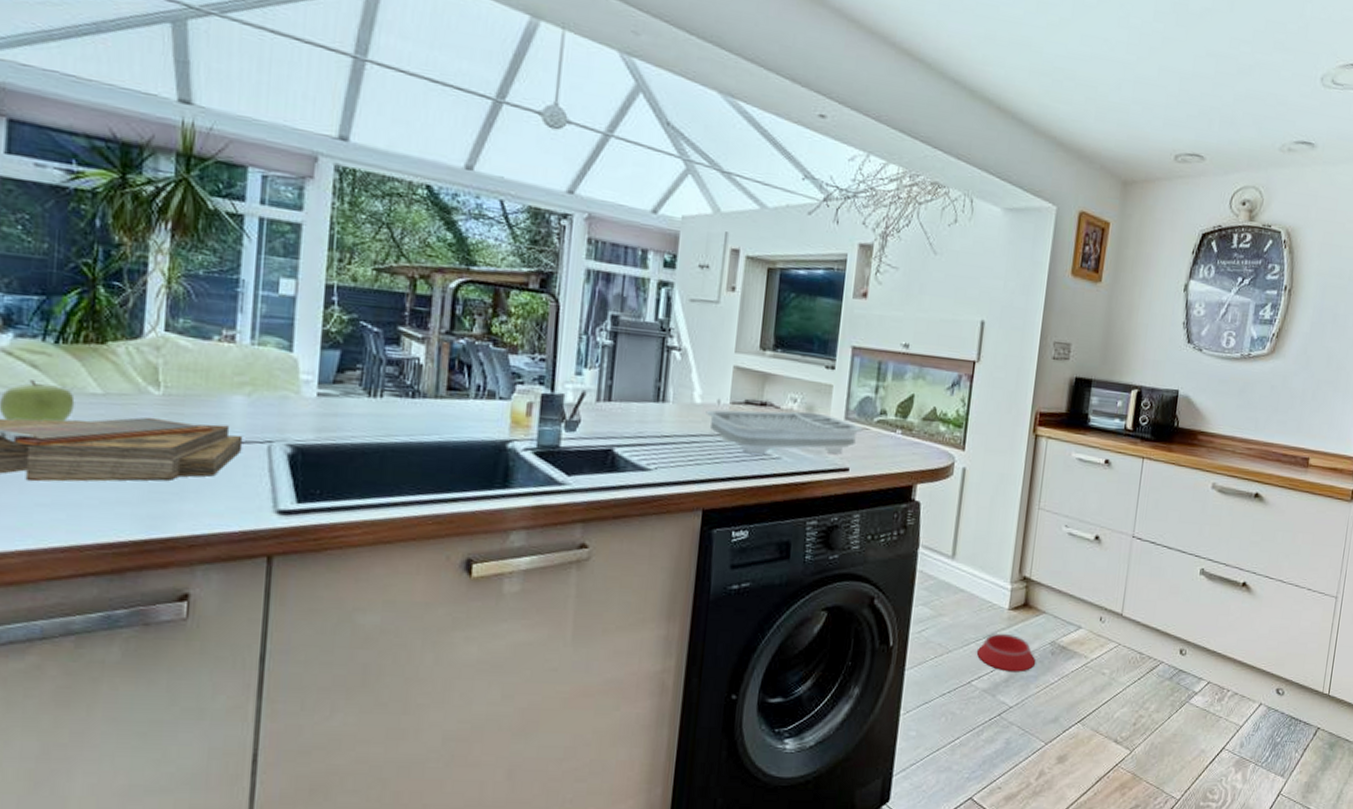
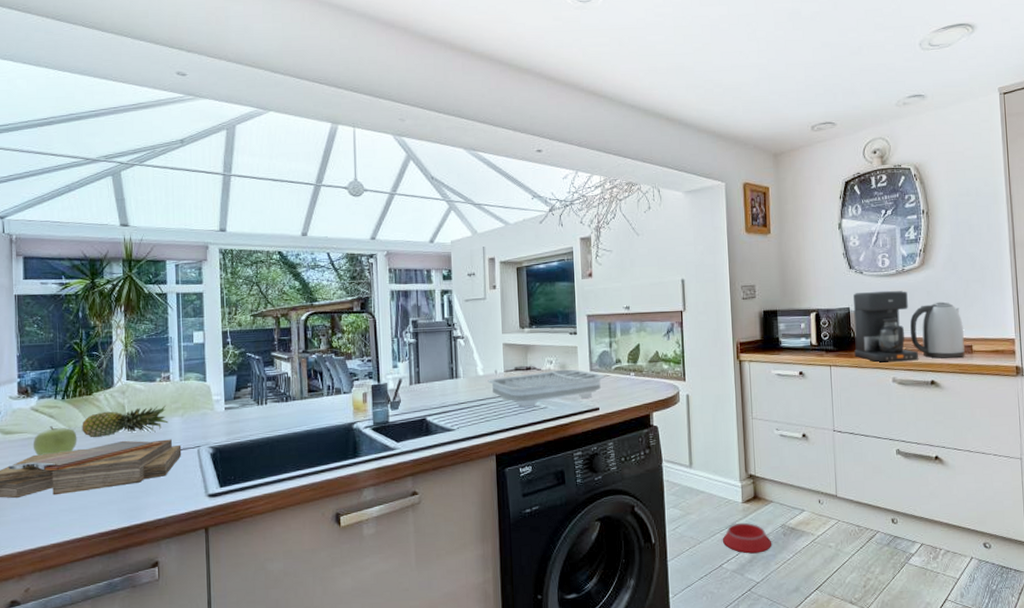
fruit: none [83,371,227,411] -> present [82,405,169,437]
coffee maker: none [1174,374,1249,466] -> present [853,290,919,363]
kettle: none [1242,400,1304,471] -> present [909,302,965,359]

